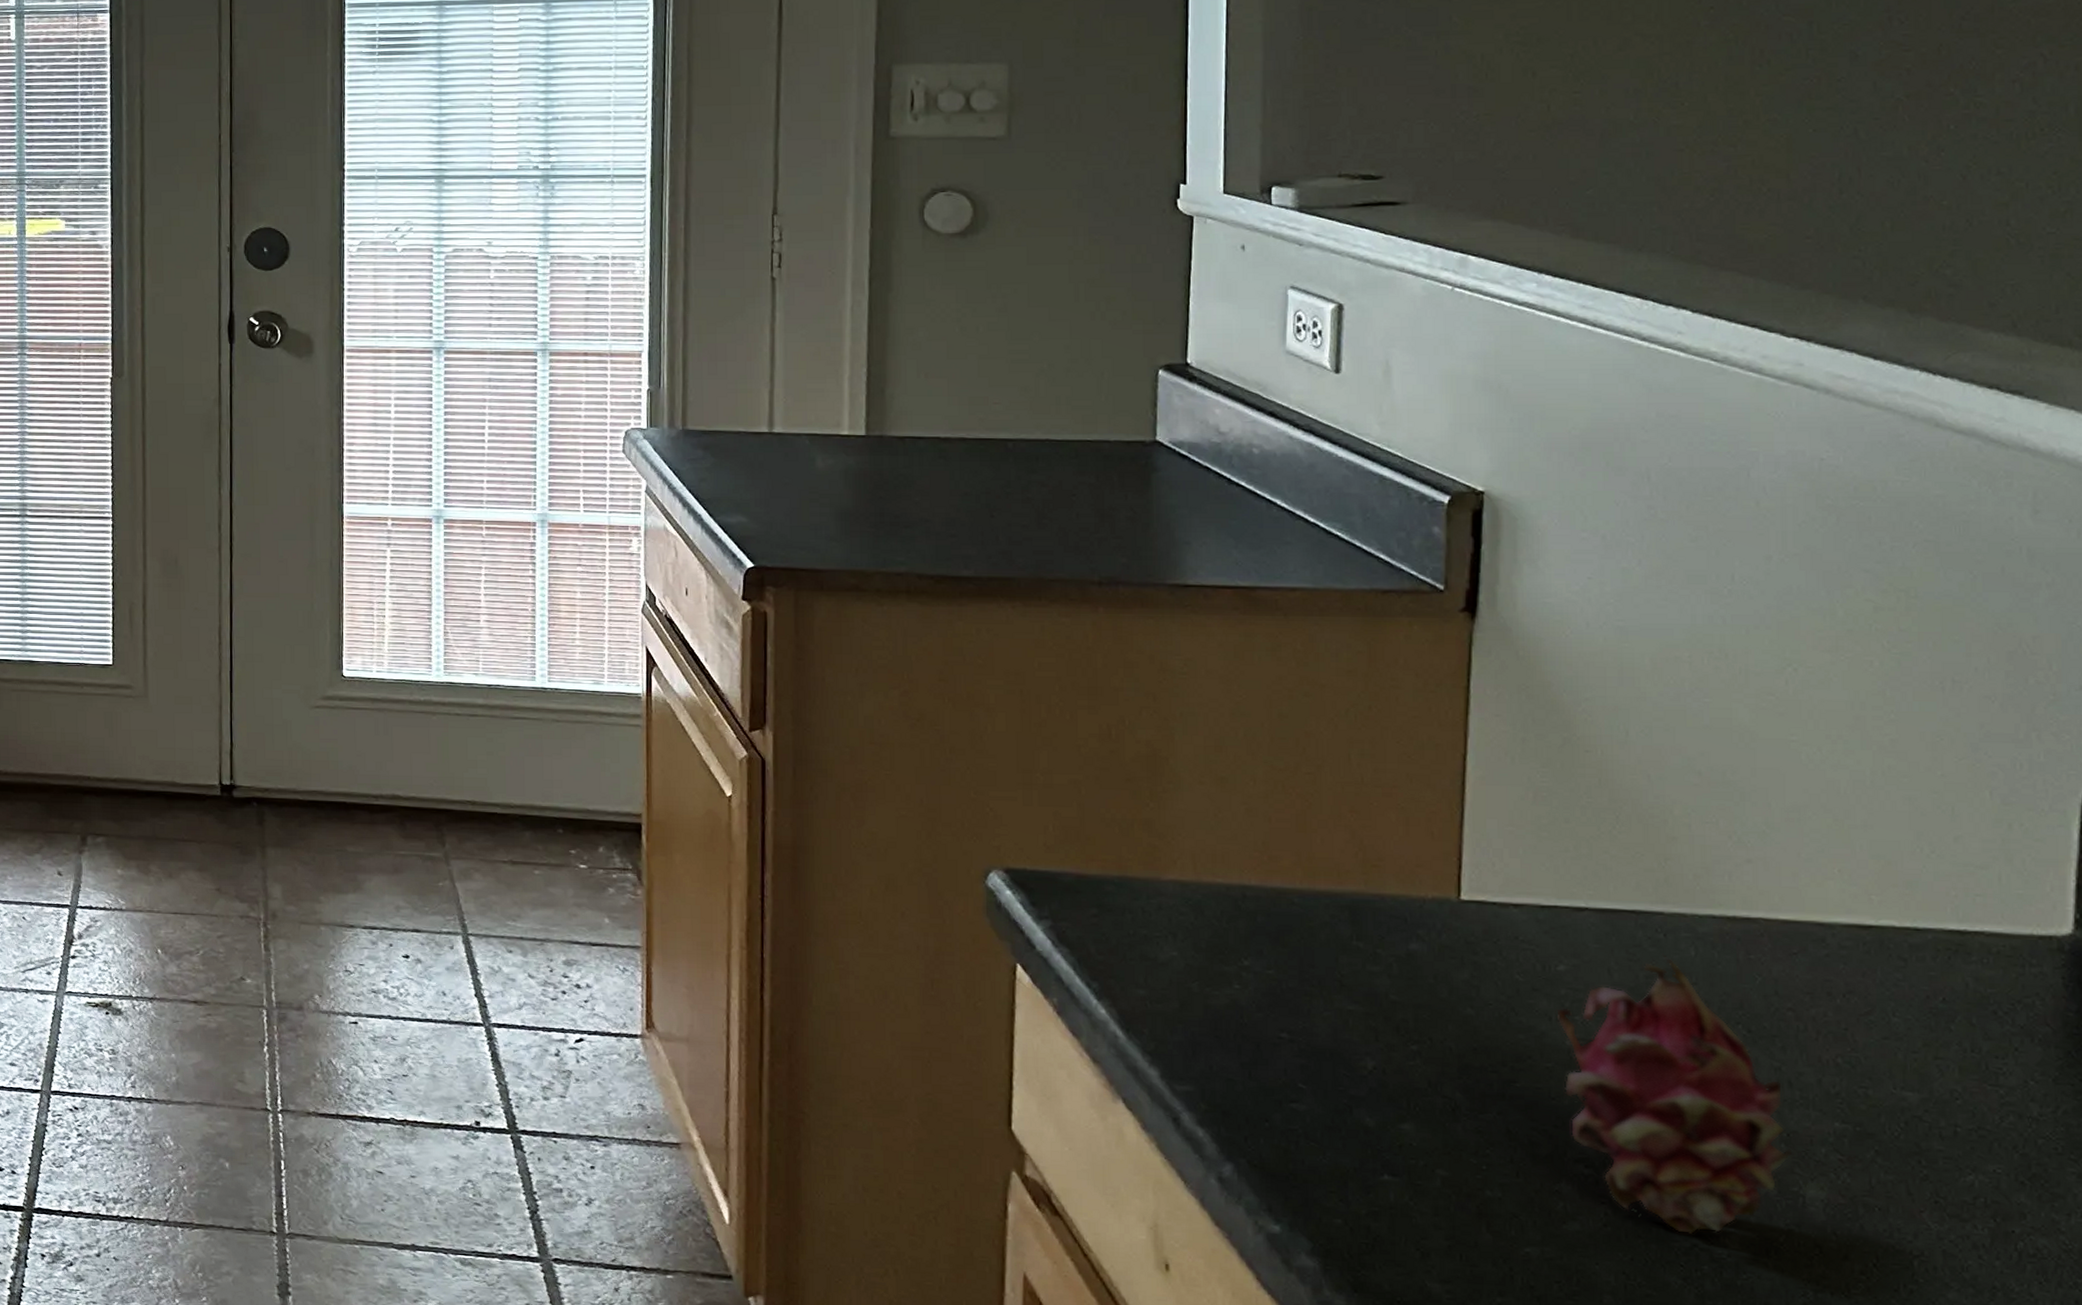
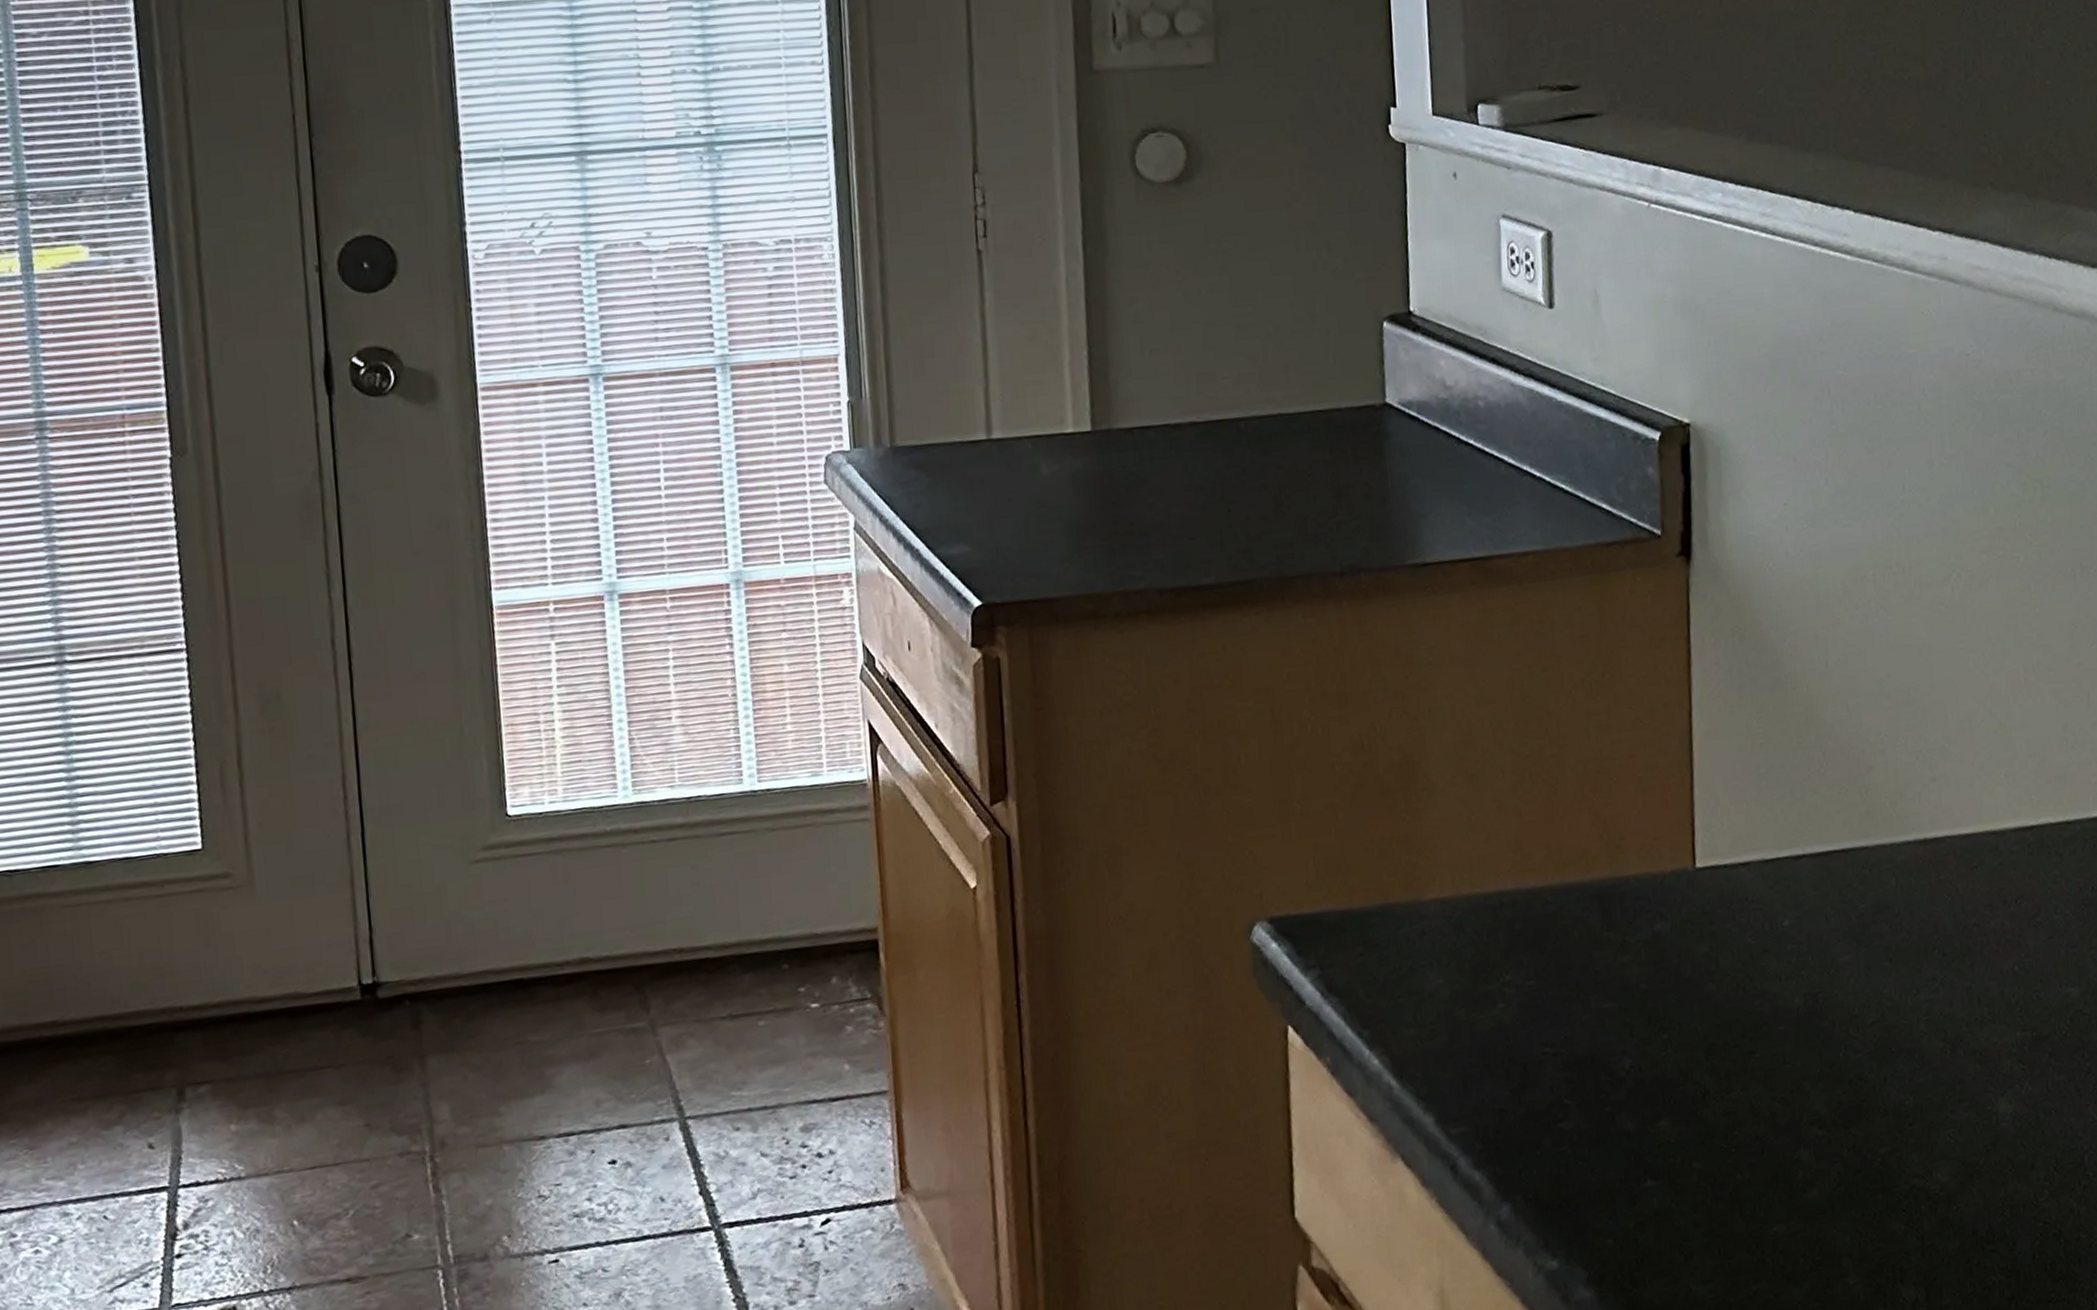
fruit: present [1556,953,1793,1235] -> none [1785,889,1986,1178]

